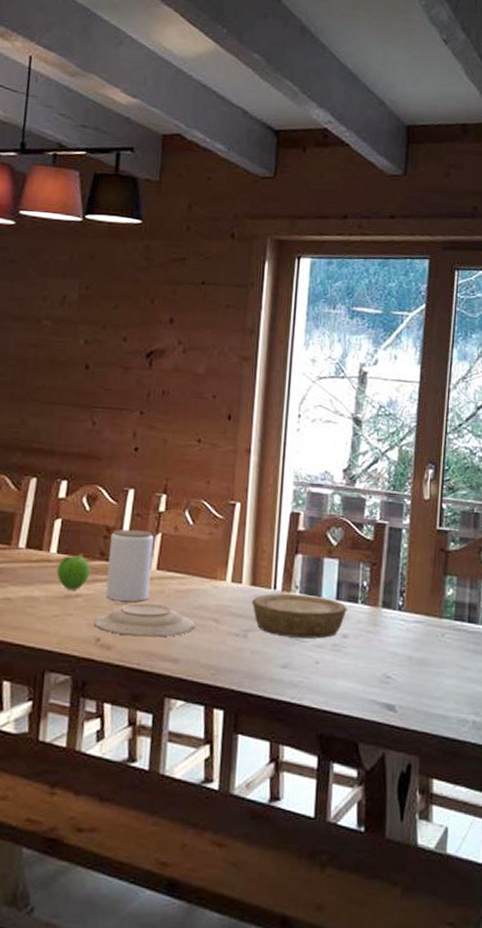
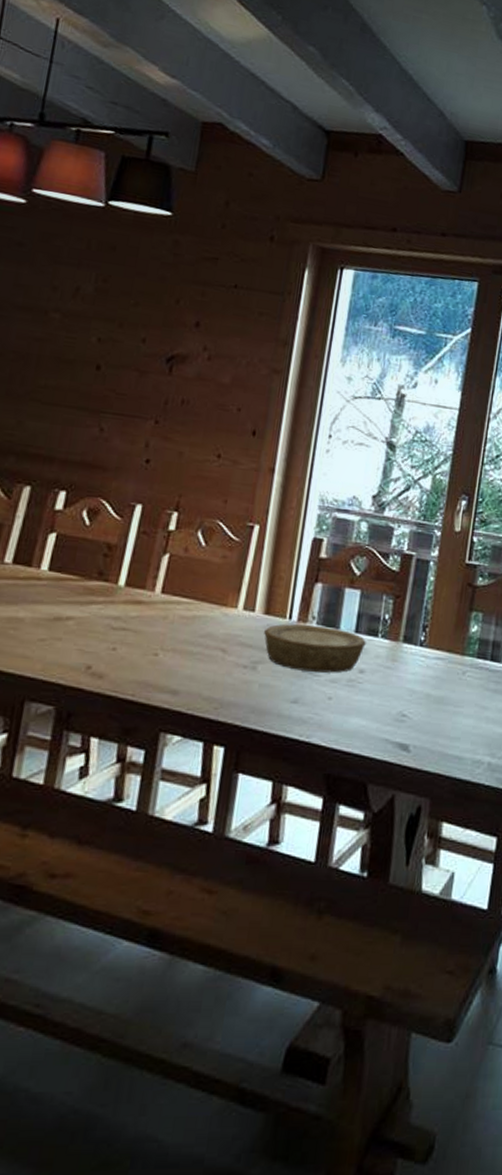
fruit: present [57,554,91,590] -> none [46,572,86,612]
plate: present [94,603,196,638] -> none [85,629,200,667]
jar: present [105,529,154,602] -> none [101,547,161,627]

